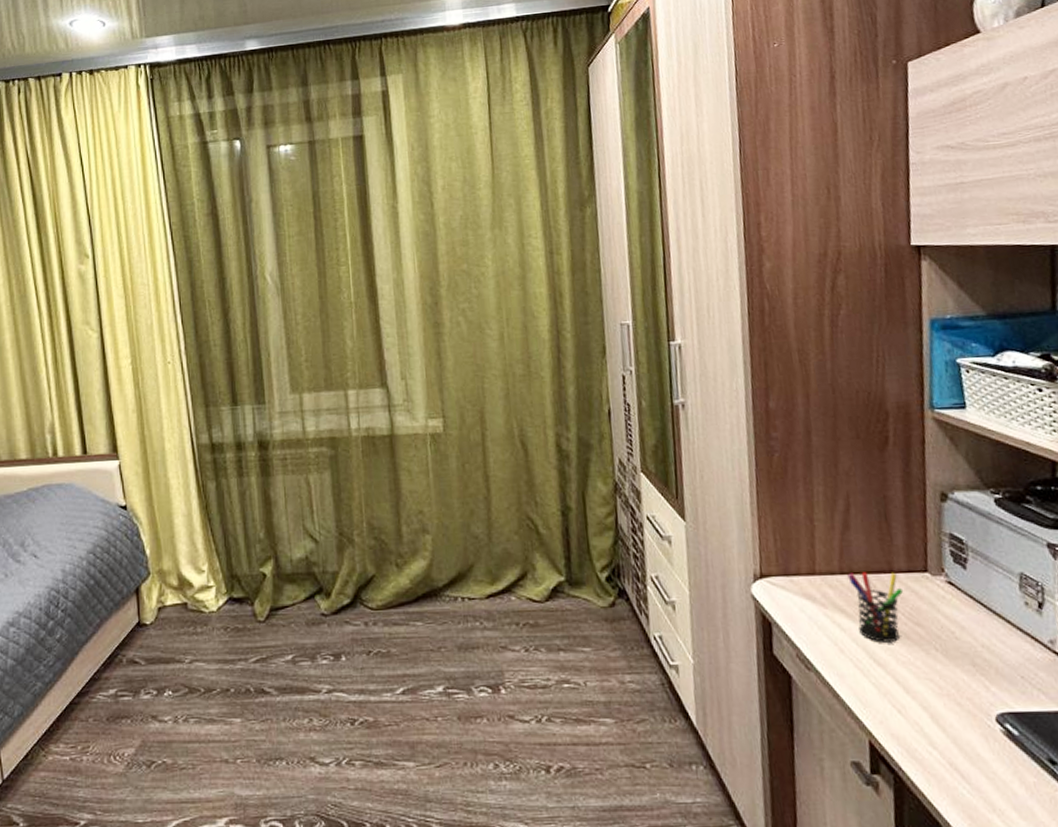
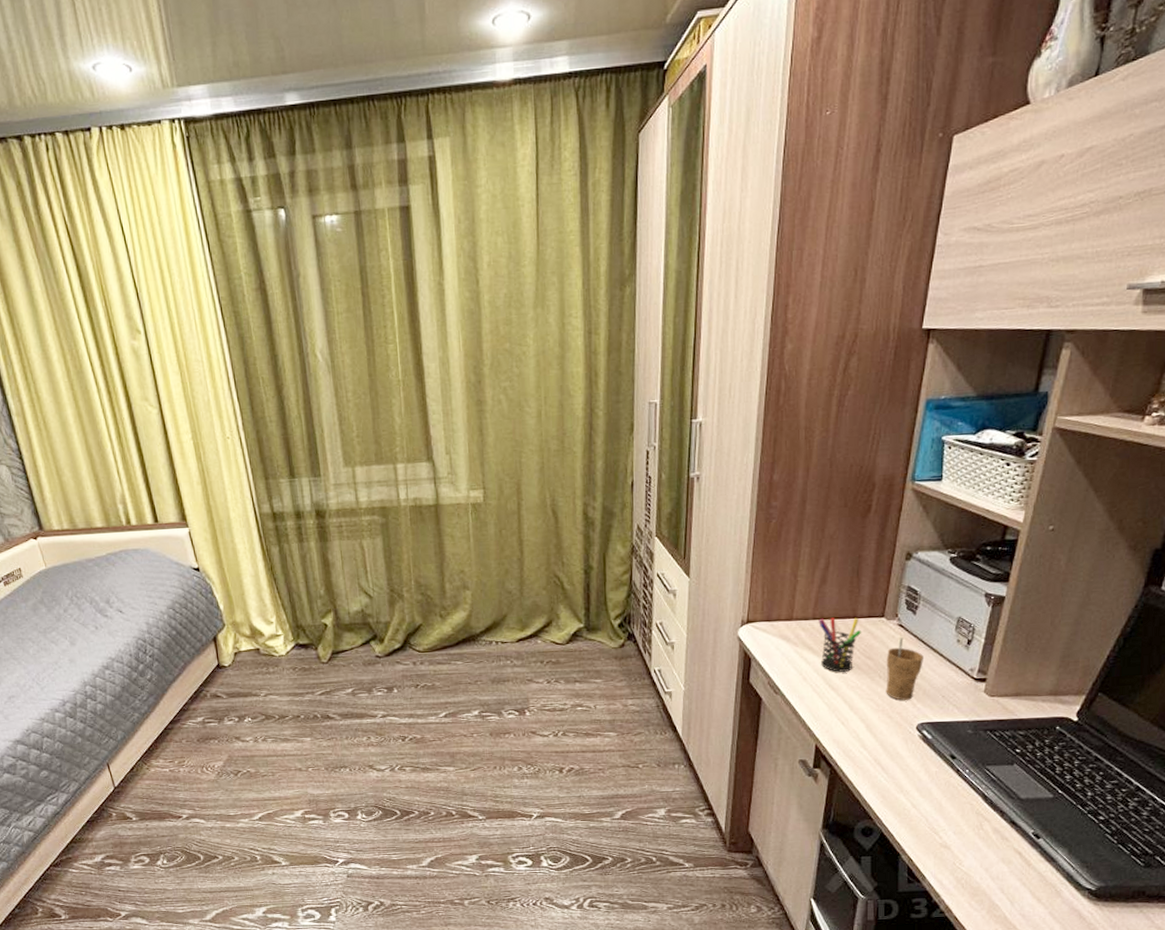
cup: none [939,598,988,682] -> present [886,637,923,700]

